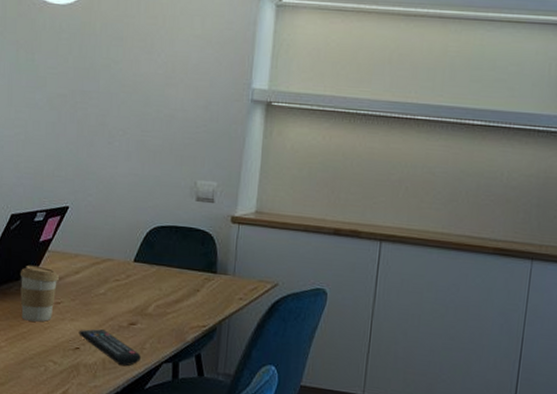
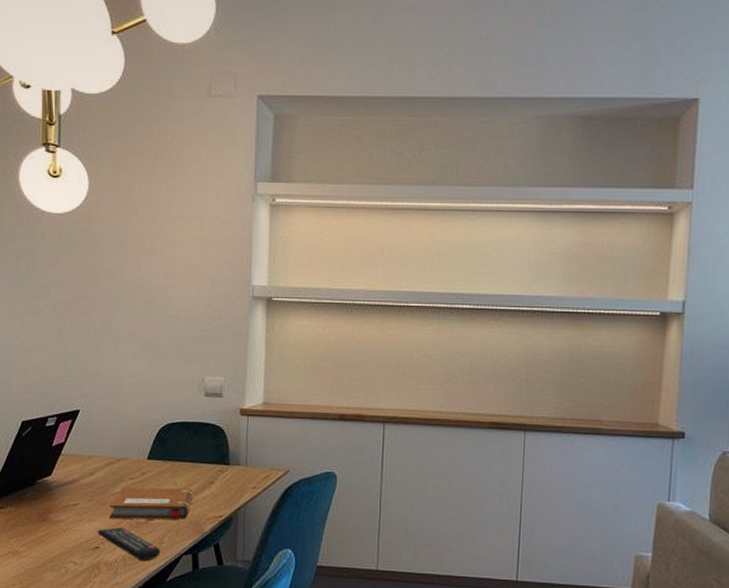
coffee cup: present [20,265,59,322] -> none [34,469,74,525]
notebook: none [92,289,178,327] -> present [109,487,193,520]

